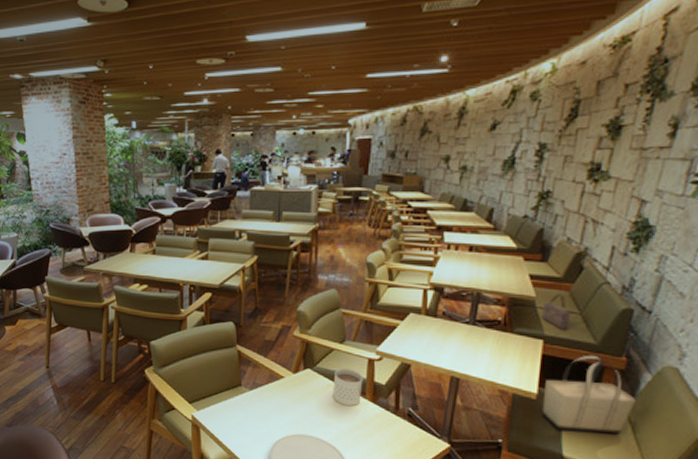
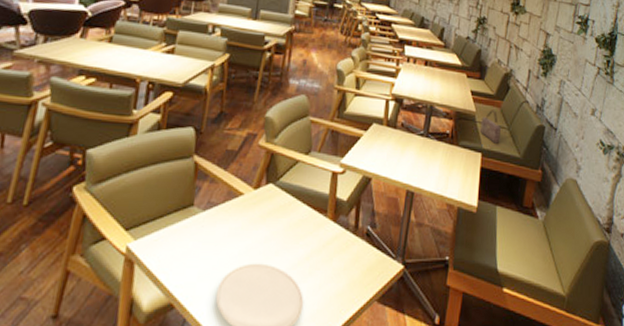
mug: present [333,369,364,407] -> none [293,183,326,227]
shopping bag: present [541,354,636,435] -> none [480,167,549,246]

